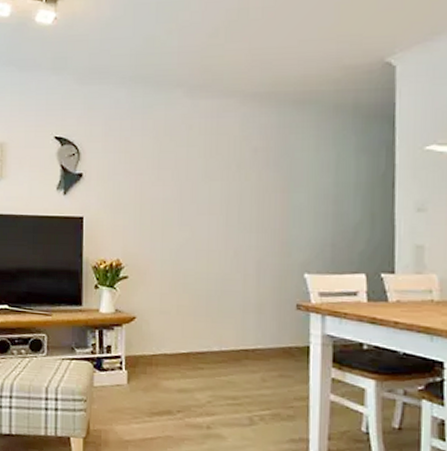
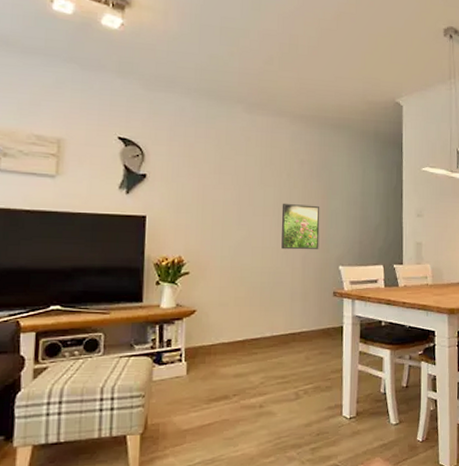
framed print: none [230,199,279,254] -> present [281,203,320,250]

